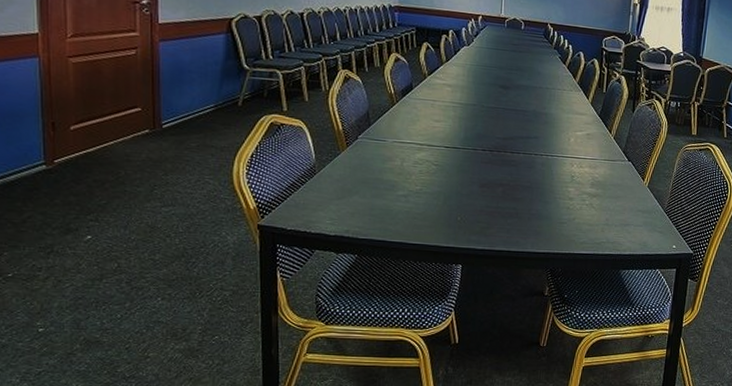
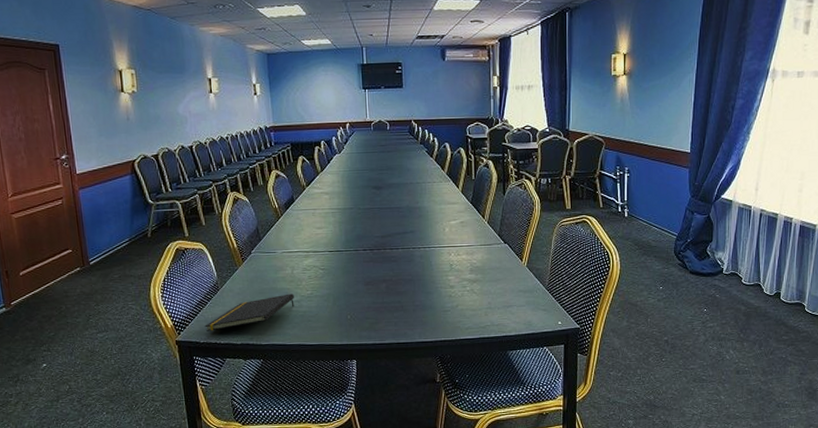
notepad: none [294,186,401,218] -> present [205,293,295,331]

